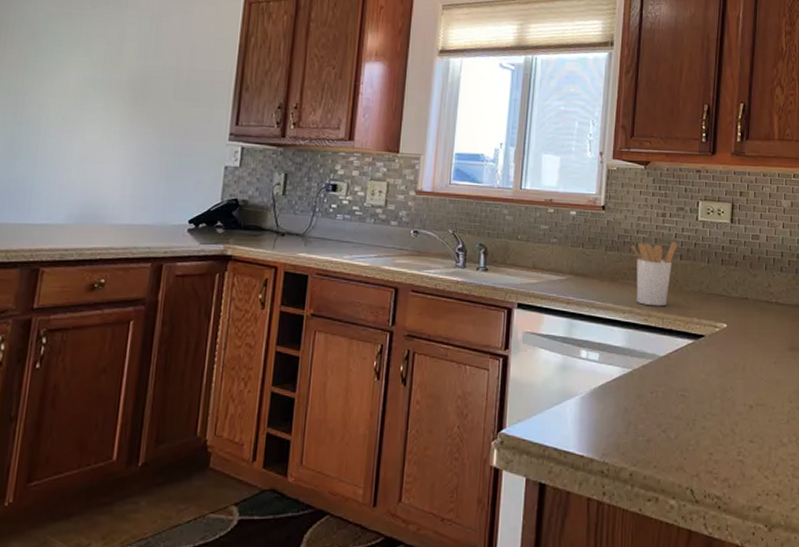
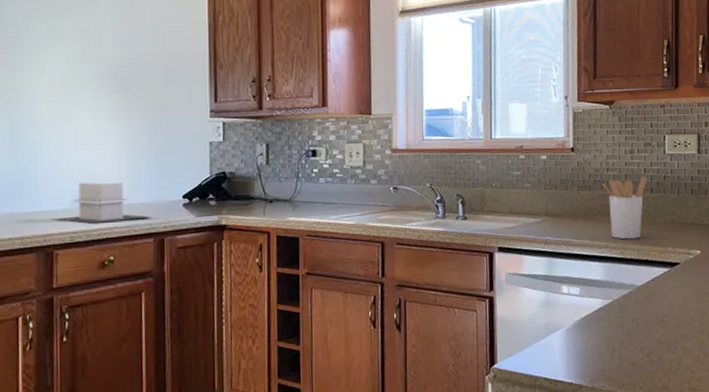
architectural model: none [41,197,152,243] -> present [50,182,151,224]

